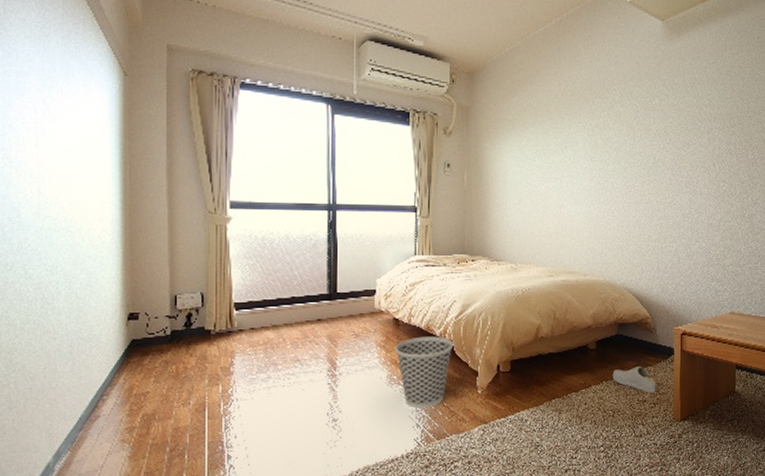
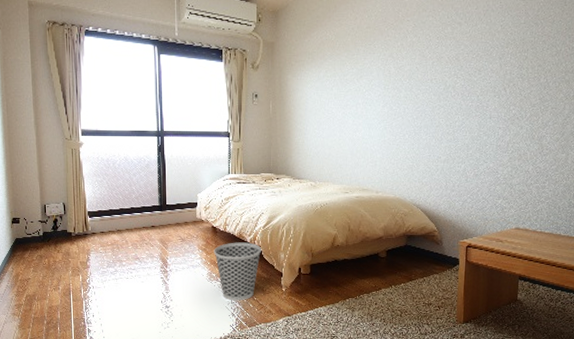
shoe: present [612,367,656,393] -> none [401,274,441,298]

